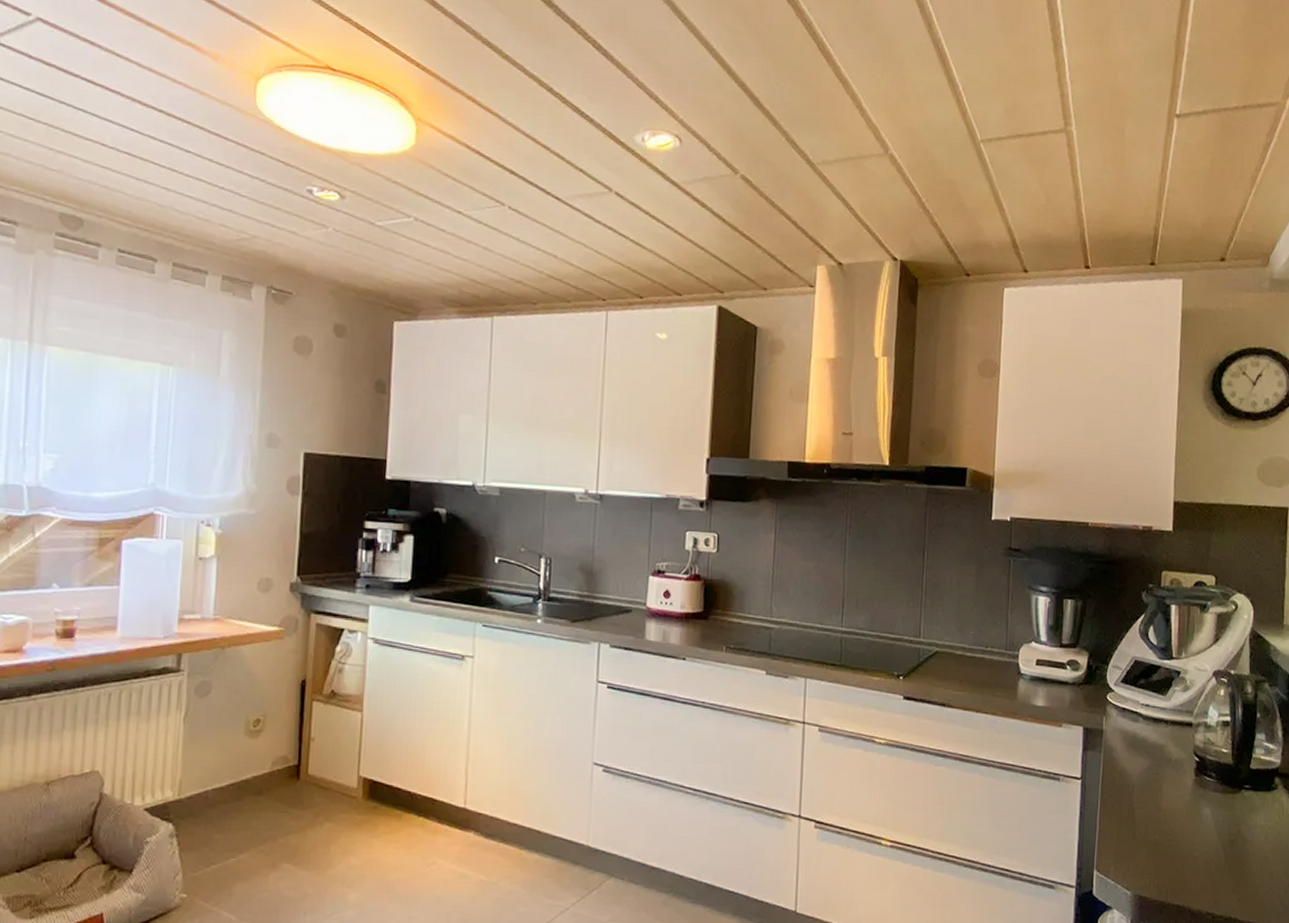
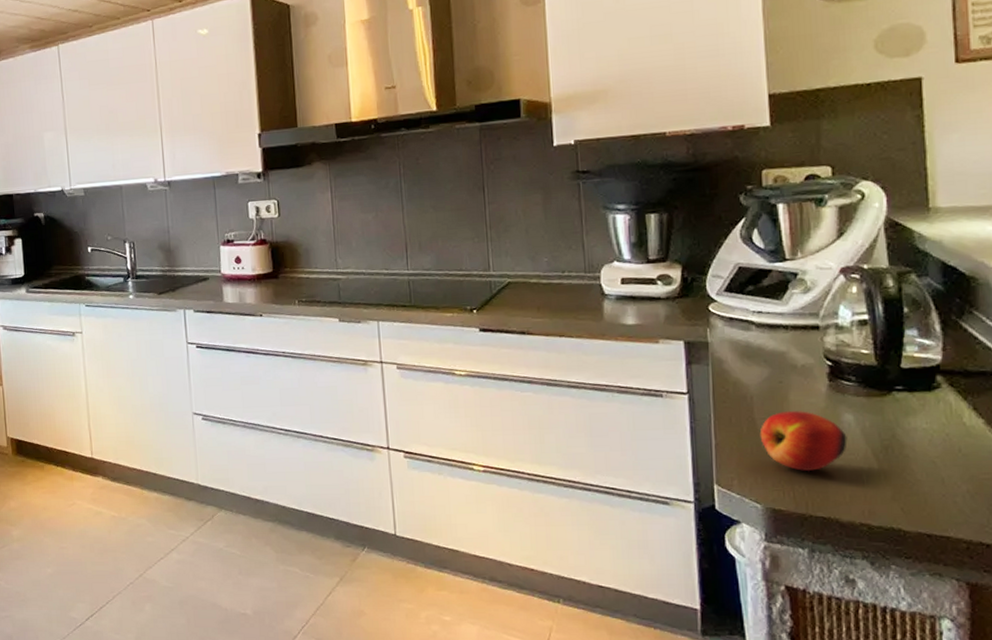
apple: none [1136,801,1204,862] -> present [759,410,847,472]

